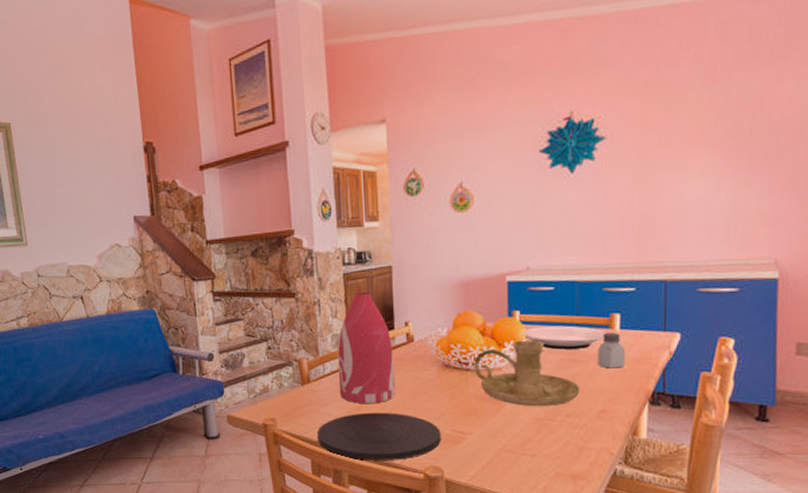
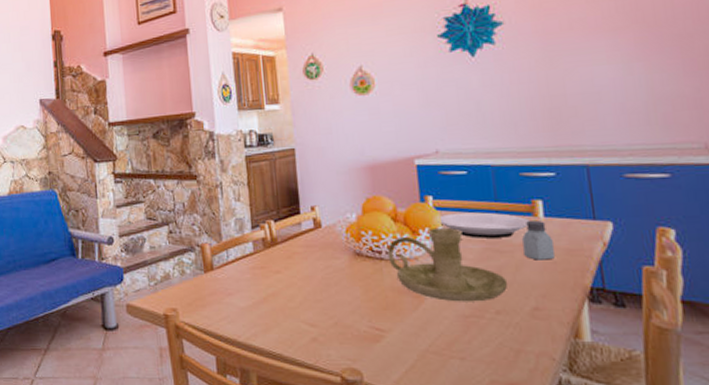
plate: present [317,412,441,460] -> none [222,304,358,360]
bottle: present [338,293,396,404] -> none [242,175,305,295]

